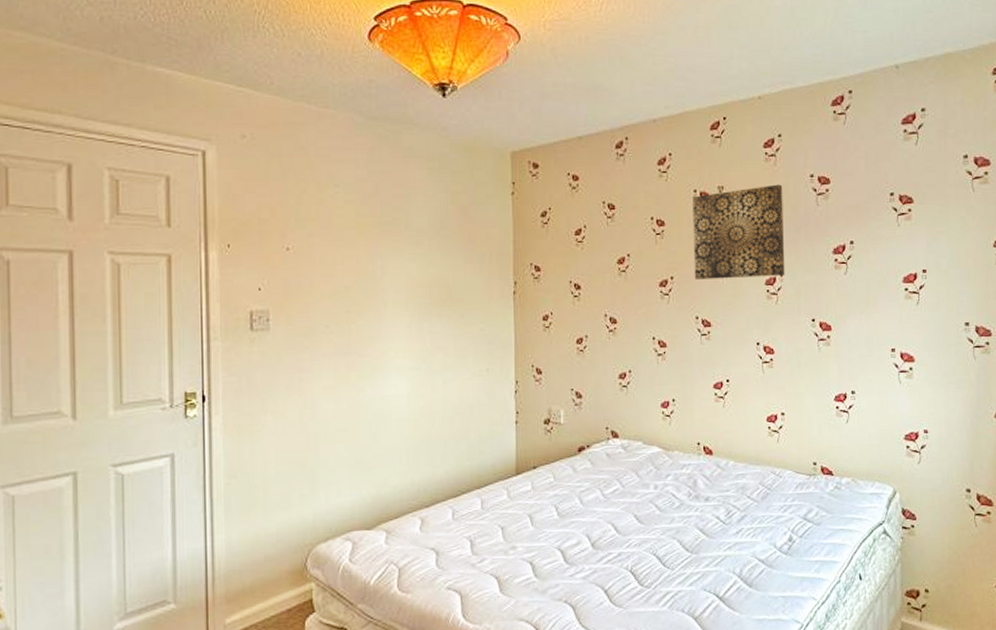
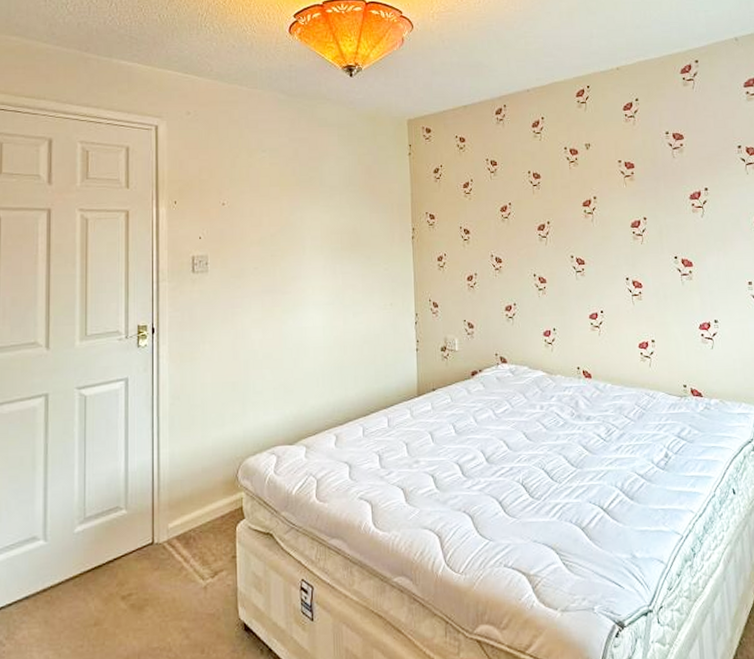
wall art: present [693,184,785,280] -> none [564,141,649,224]

